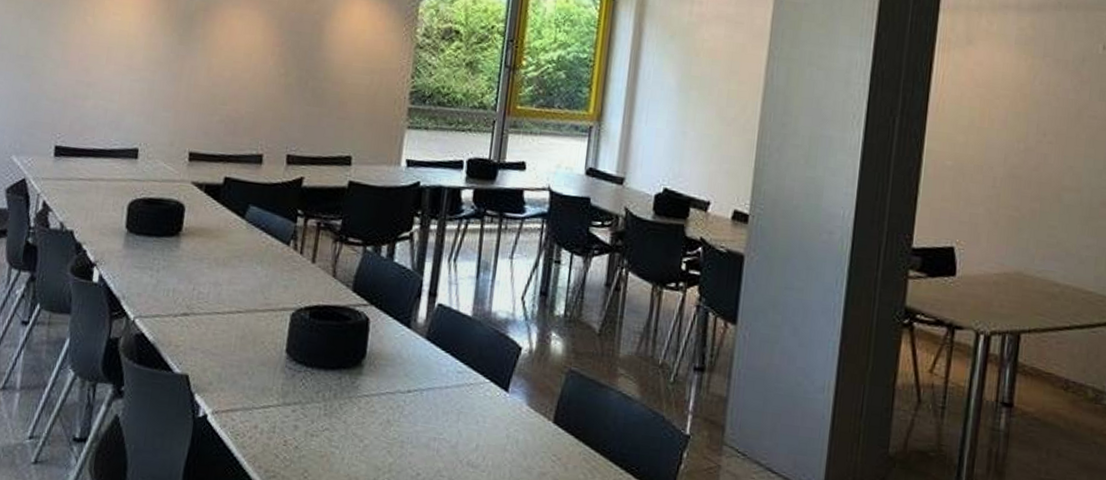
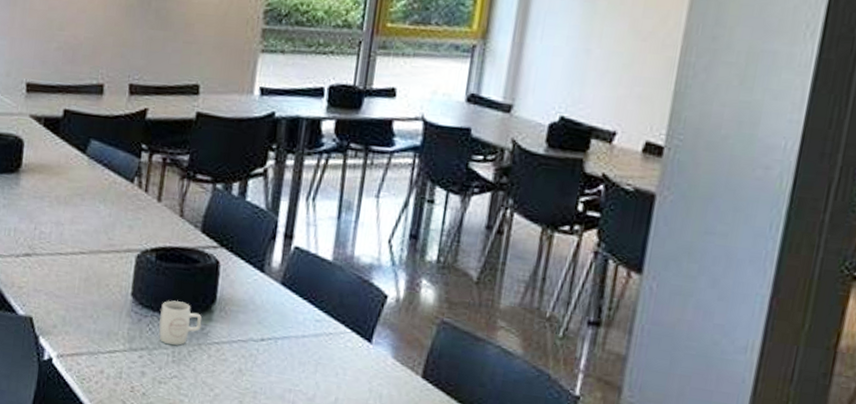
mug: none [311,355,353,399] -> present [158,300,203,346]

